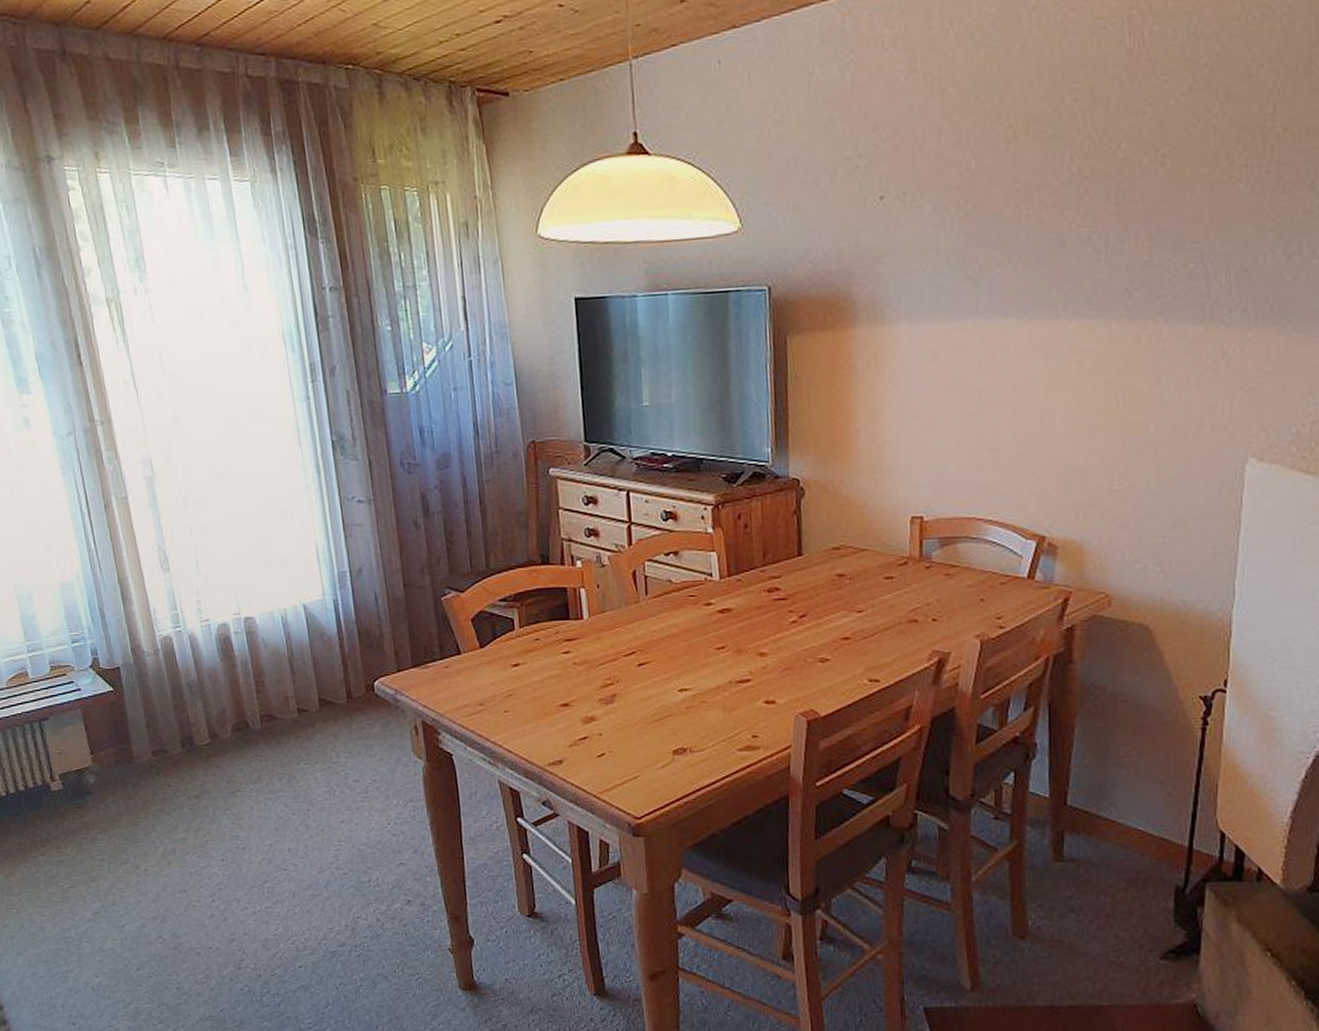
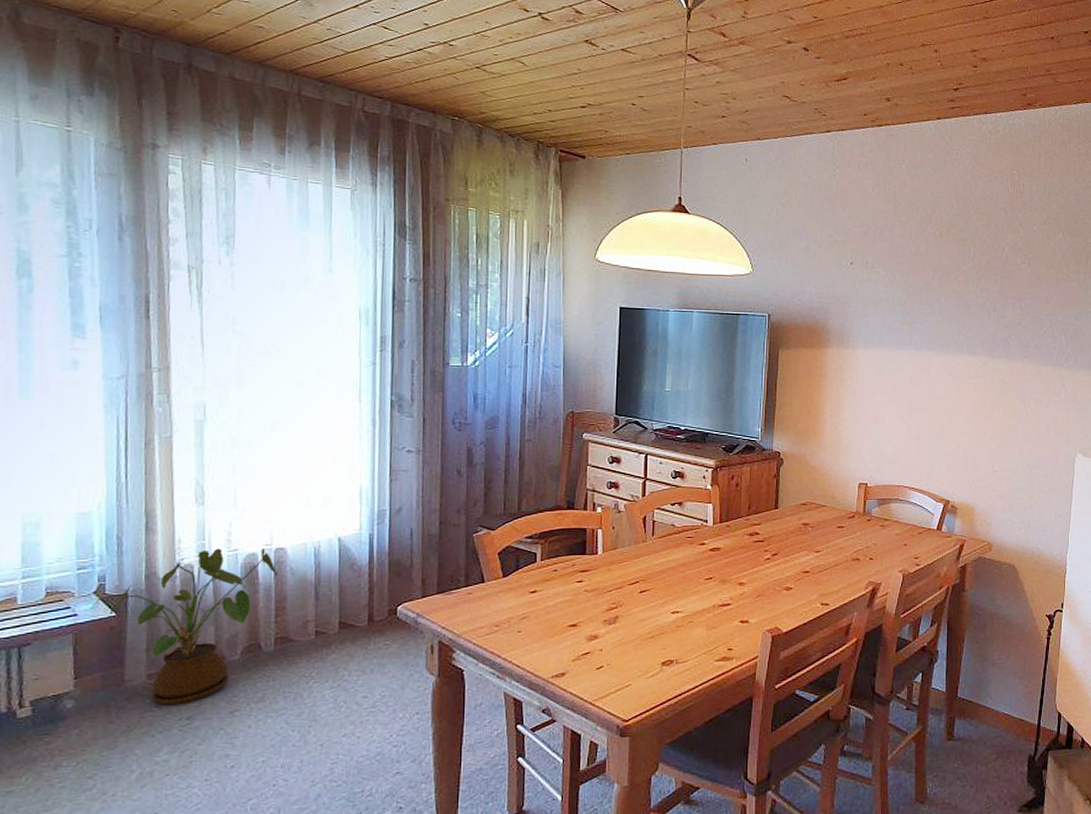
house plant: none [107,618,252,784] -> present [109,548,278,706]

